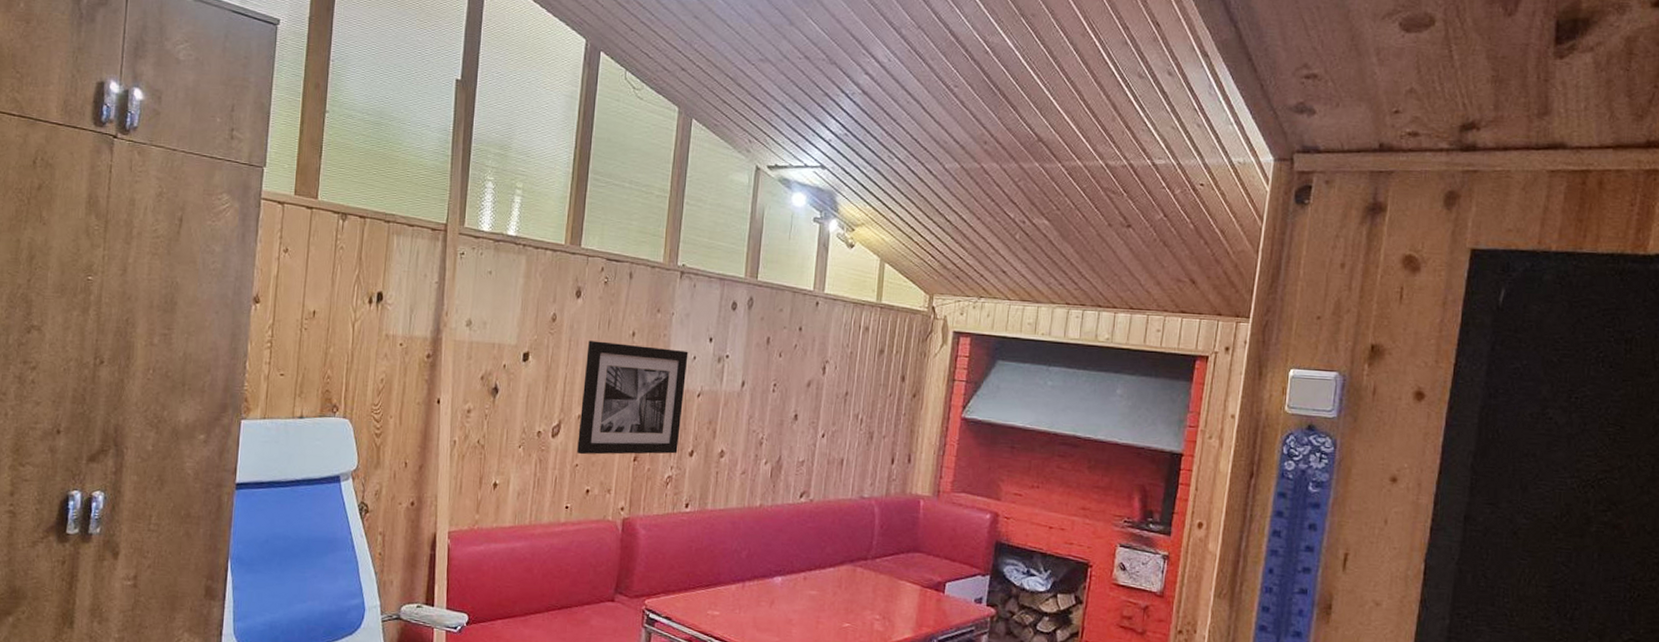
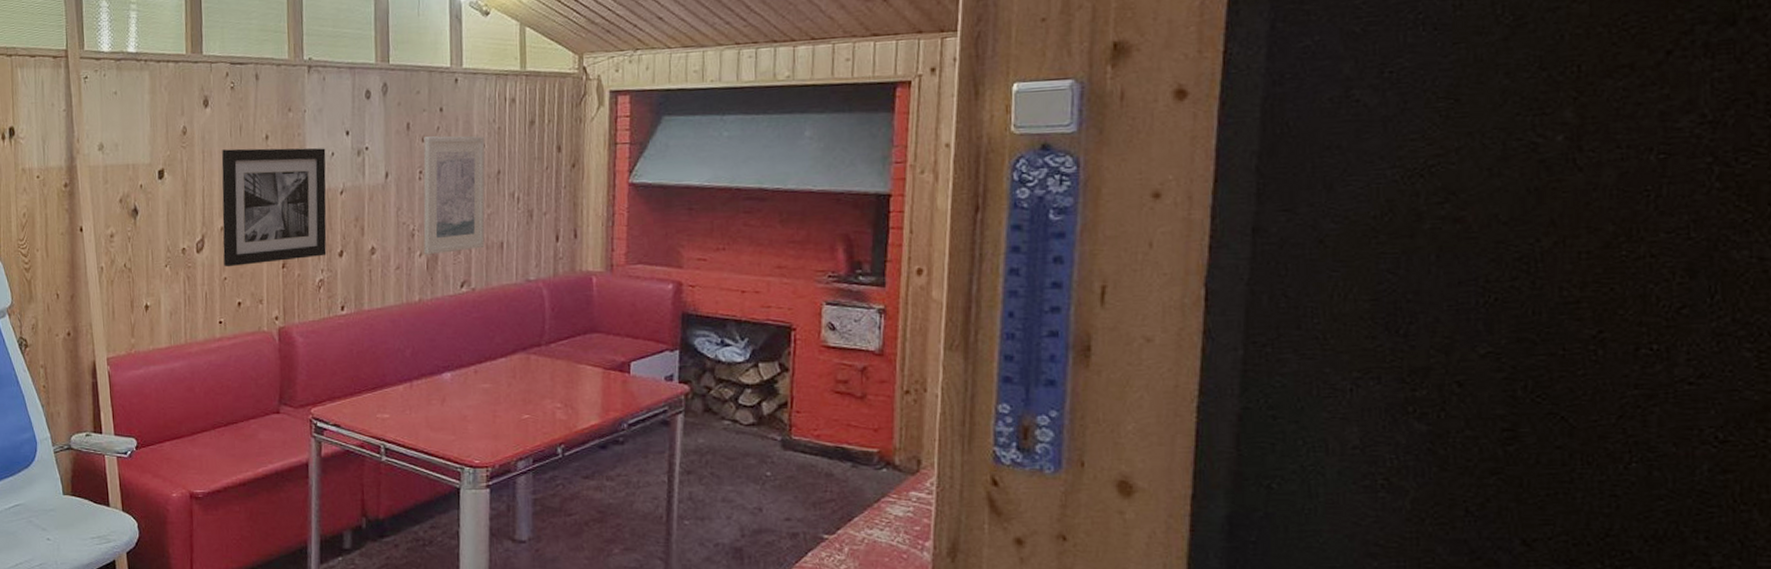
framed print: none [770,352,837,464] -> present [423,136,485,255]

